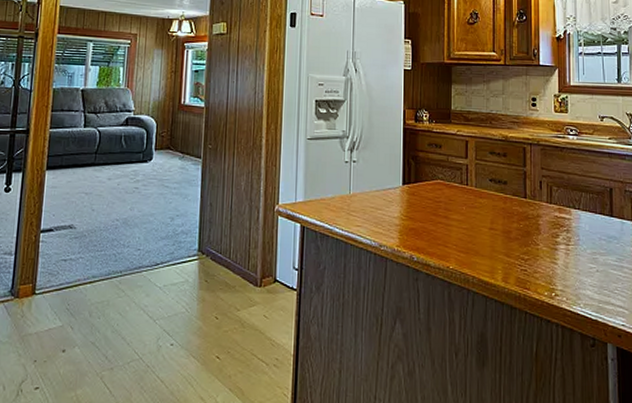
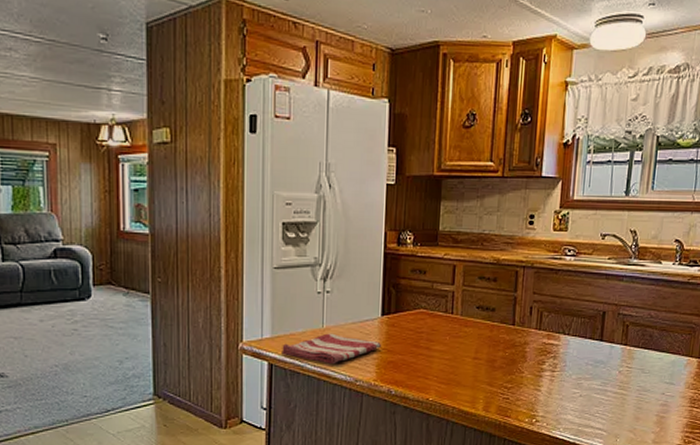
dish towel: none [312,199,403,229] -> present [280,333,381,365]

